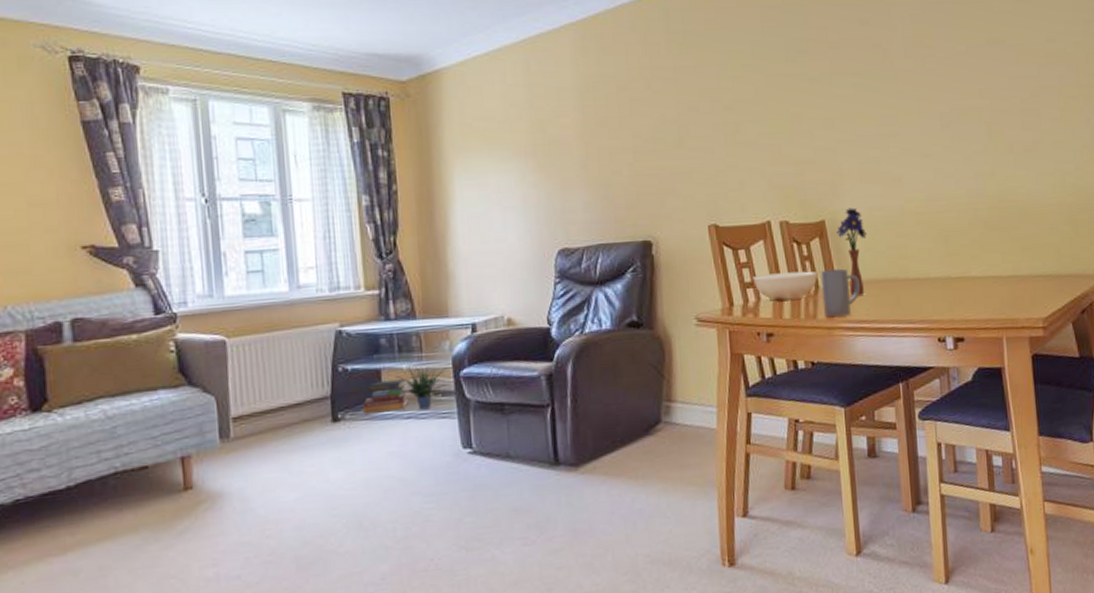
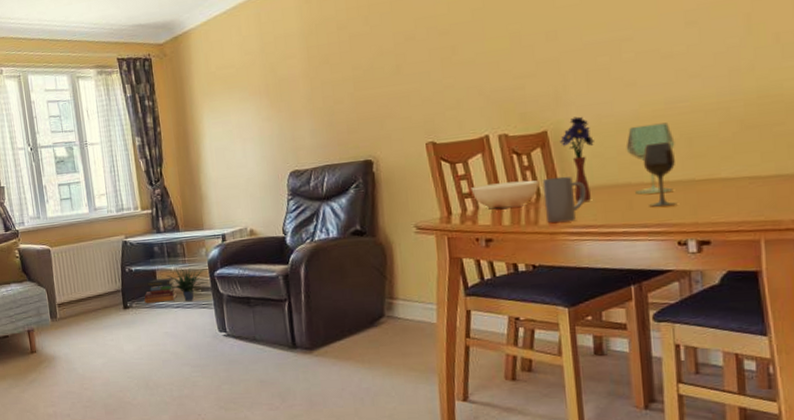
wine glass: none [894,219,935,291] -> present [626,122,675,195]
wine glass: none [908,239,937,303] -> present [643,142,678,207]

